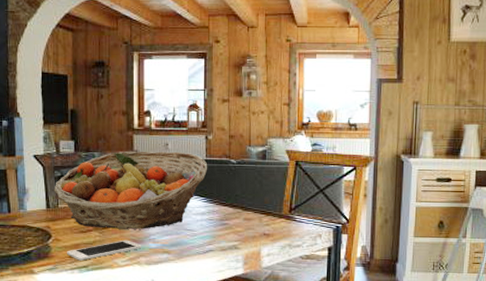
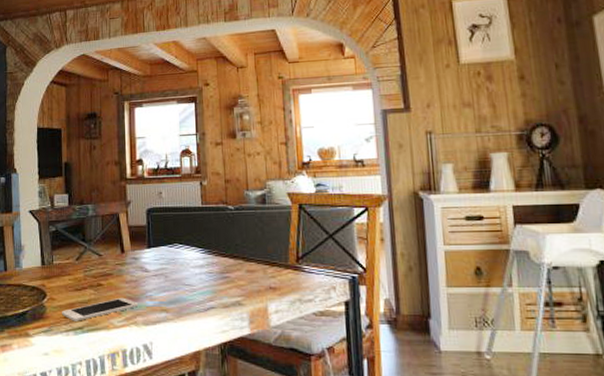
fruit basket: present [54,151,208,229] -> none [48,200,204,286]

